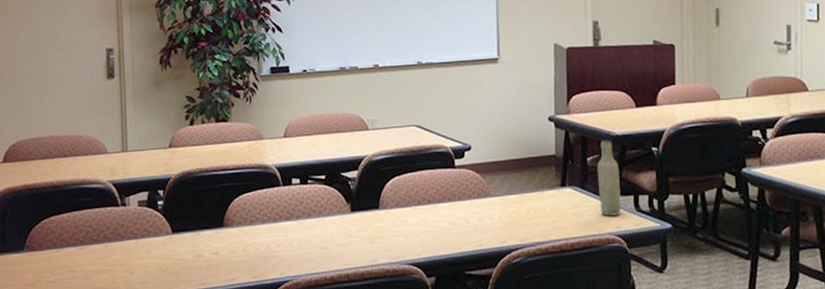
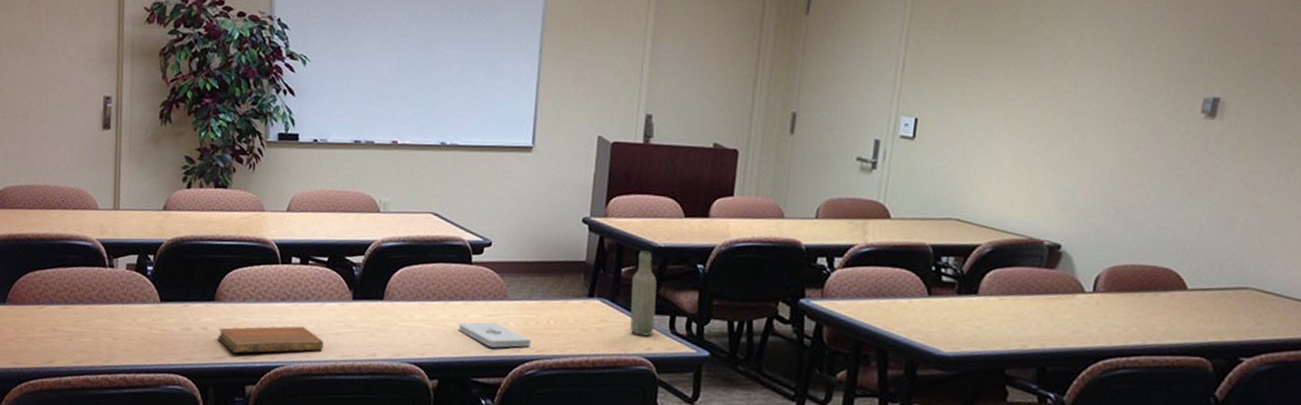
notebook: none [229,241,328,274] -> present [218,326,324,354]
notepad: none [448,218,515,242] -> present [458,322,531,348]

